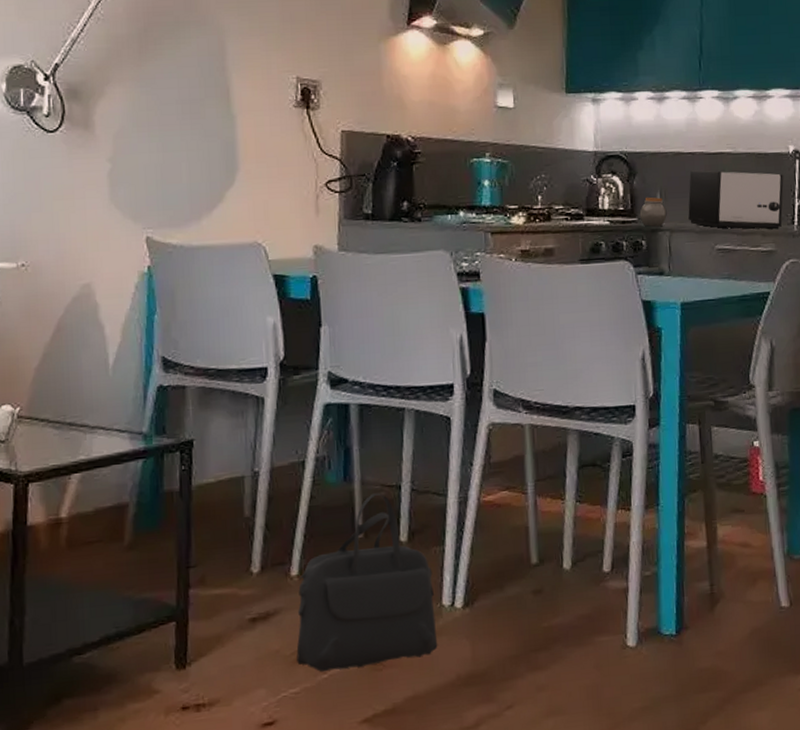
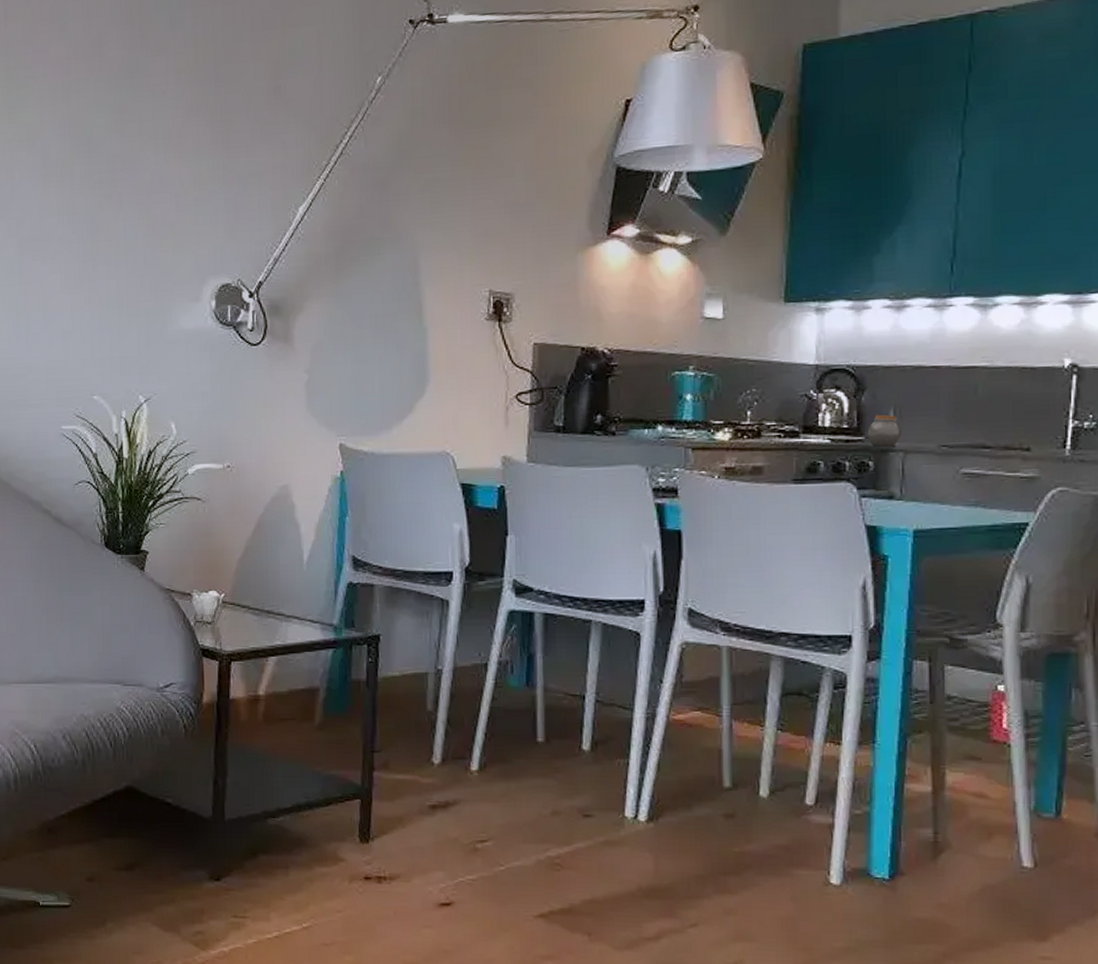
handbag: present [296,493,438,672] -> none [474,701,619,865]
toaster: present [688,170,784,230] -> none [928,386,1056,454]

